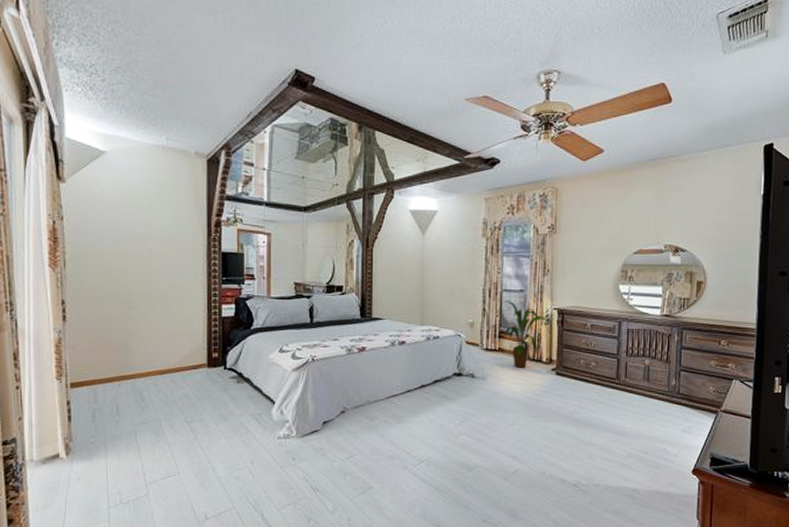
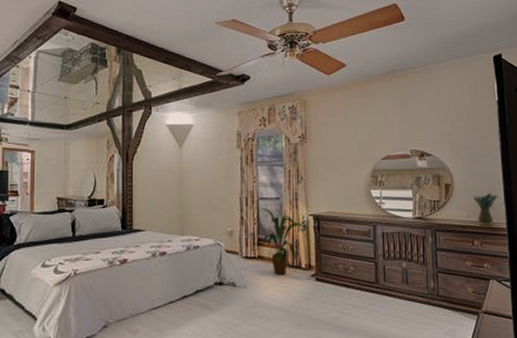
vase: none [725,291,752,327] -> present [473,192,499,228]

